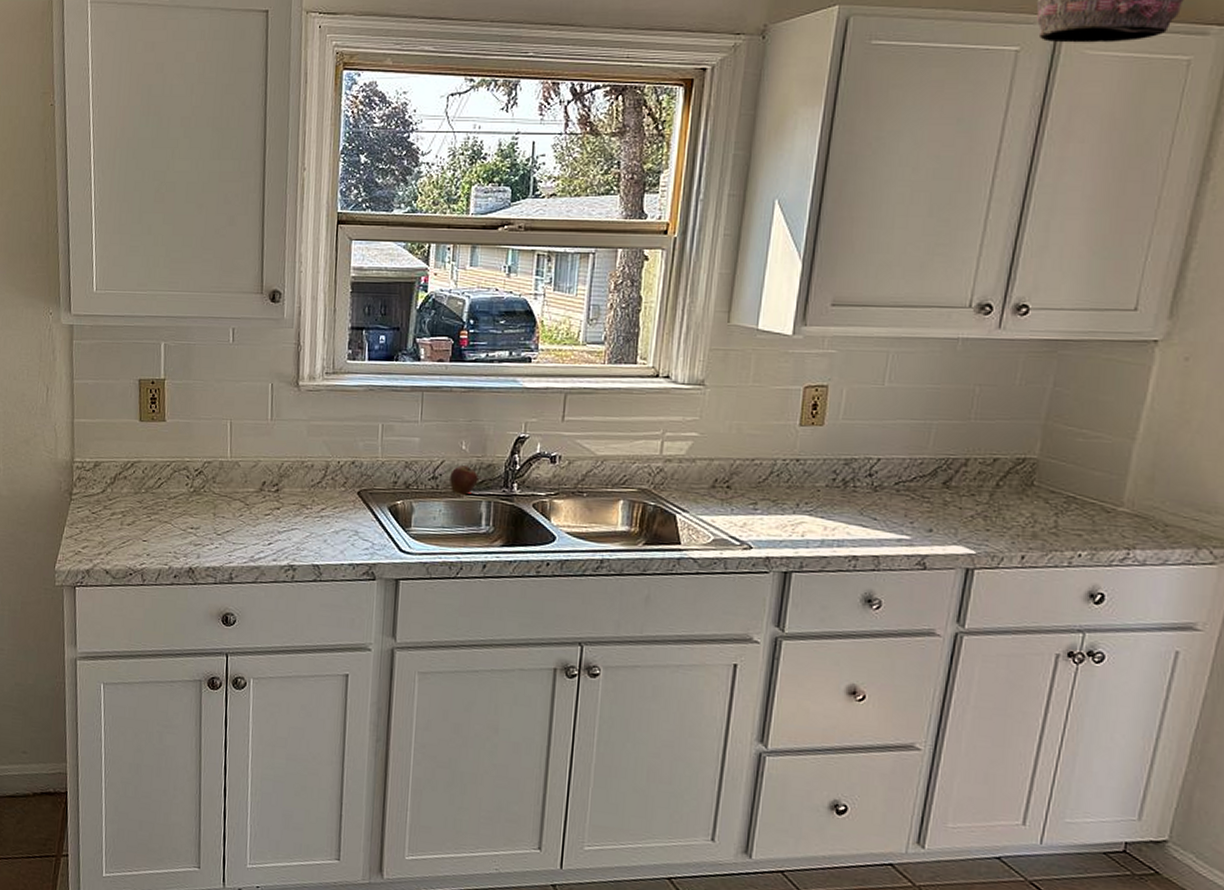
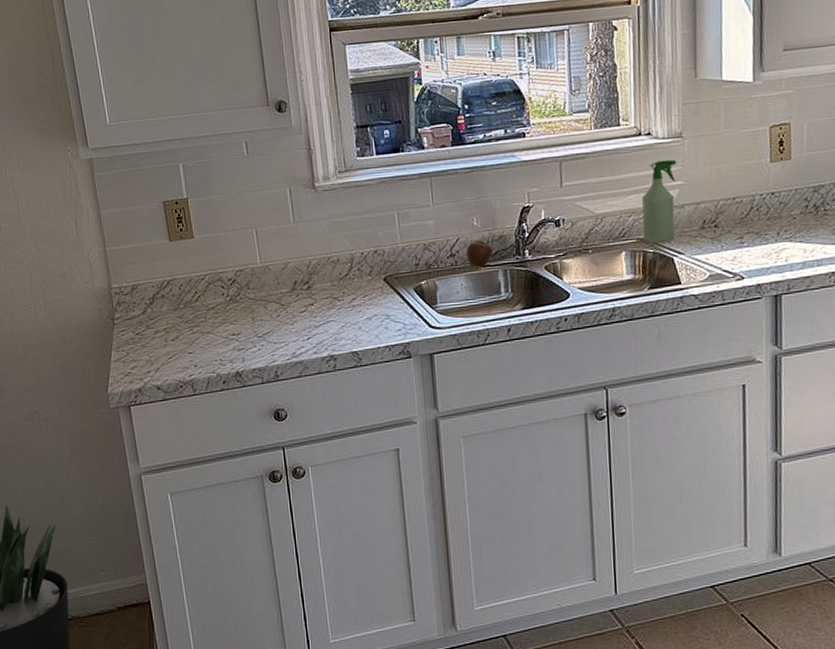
spray bottle: none [646,407,694,498] -> present [642,159,677,244]

